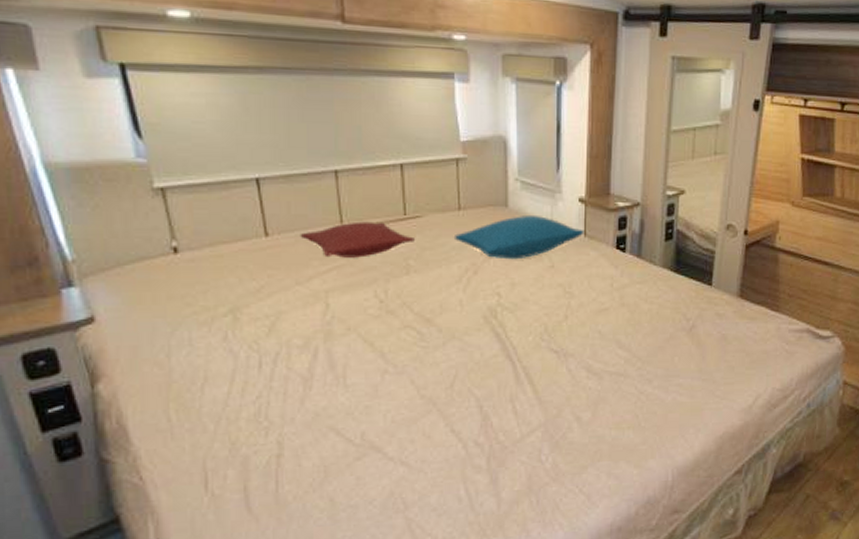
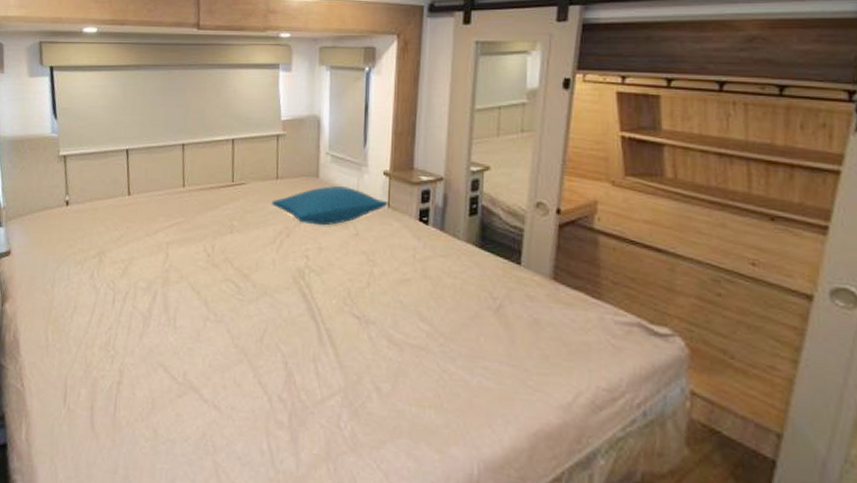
pillow: present [300,221,416,258] -> none [152,186,240,217]

